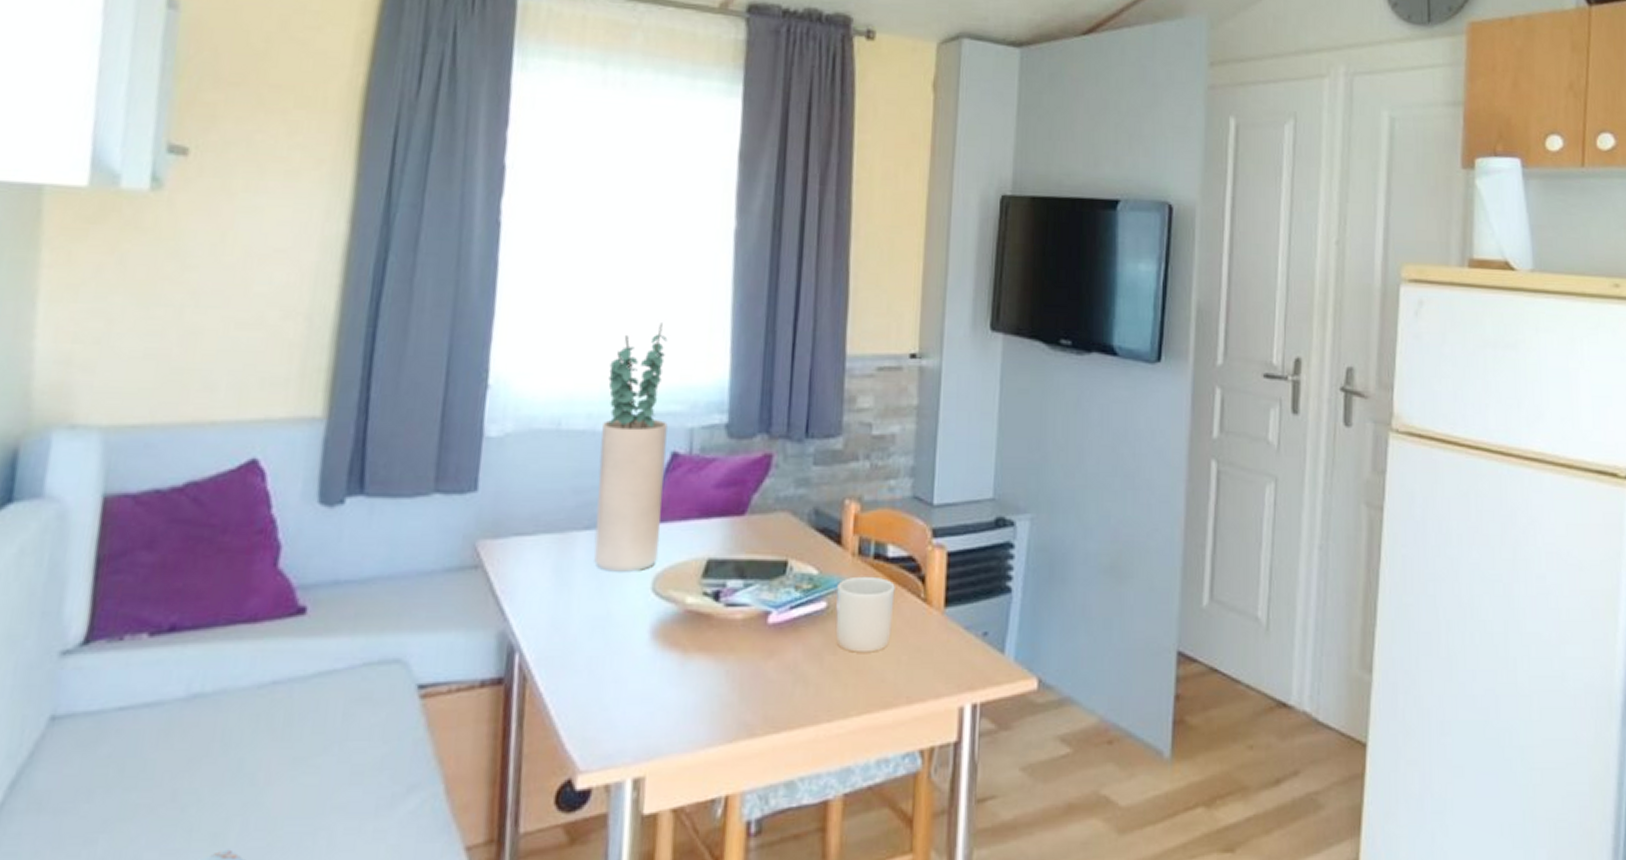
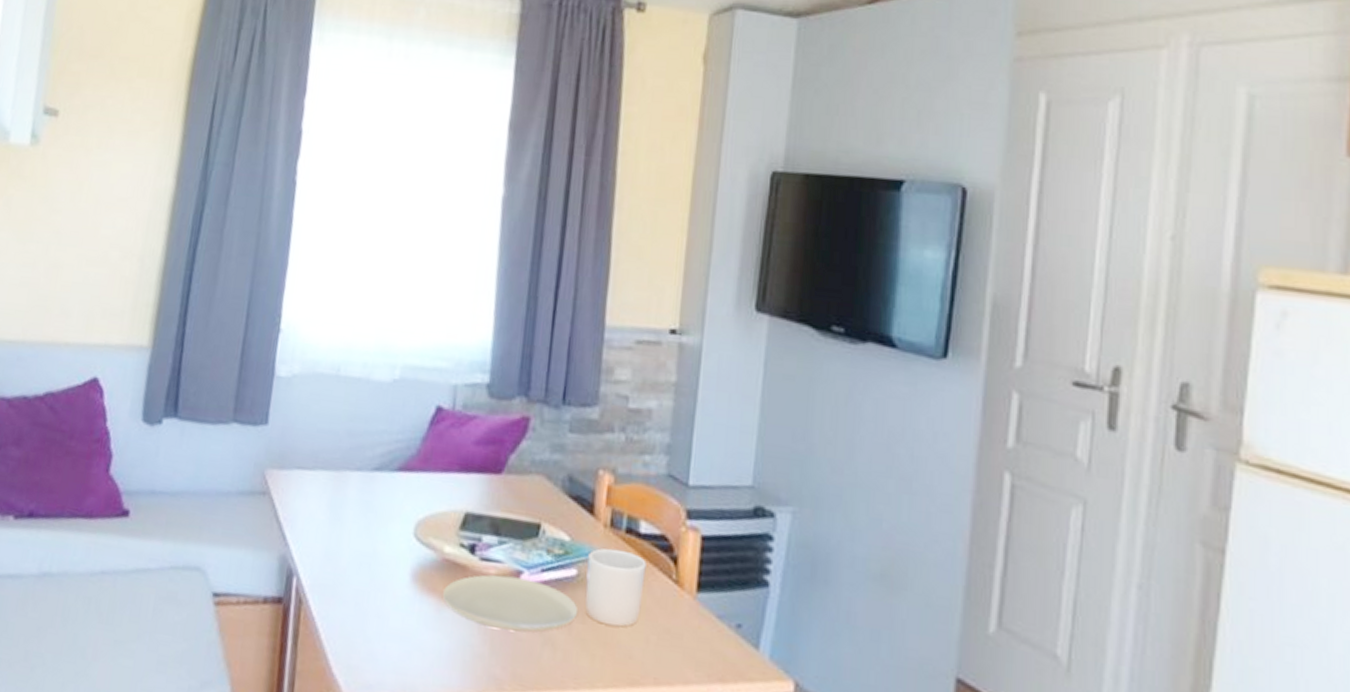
vase: present [593,323,668,572] -> none [363,282,437,516]
plate: none [685,618,830,675] -> present [442,574,579,633]

